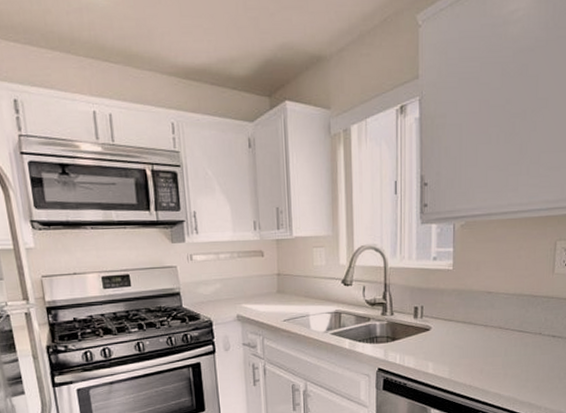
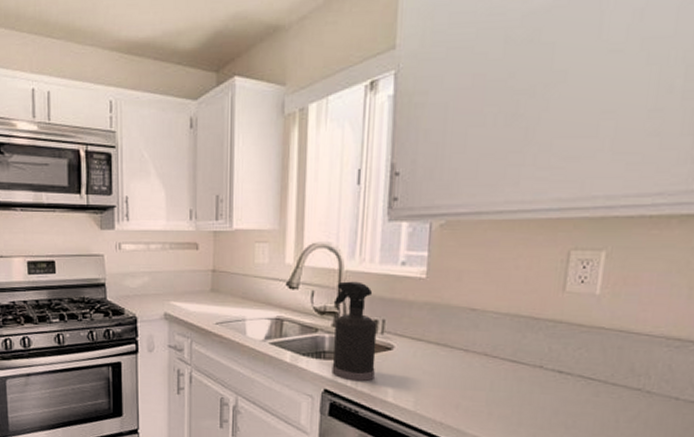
spray bottle: none [381,276,417,360] -> present [331,281,378,382]

